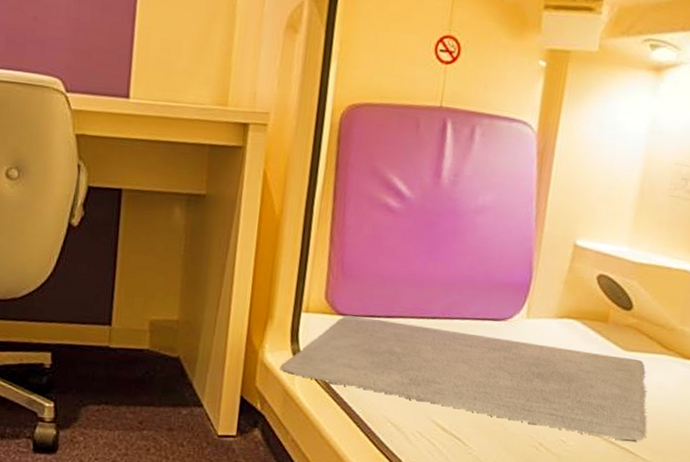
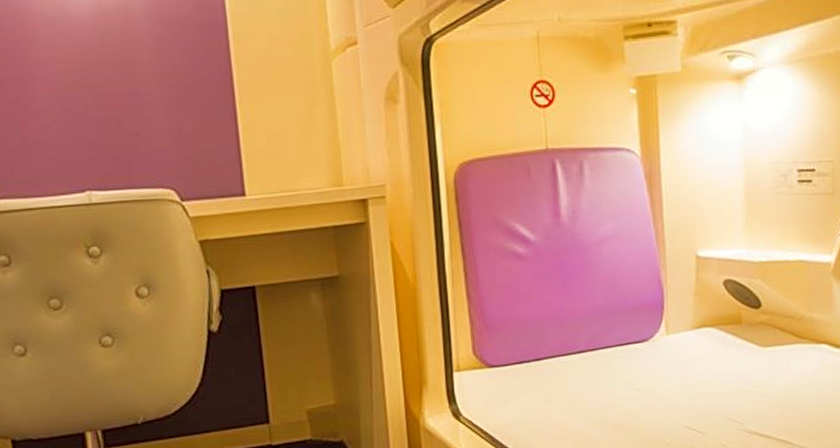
bath mat: present [280,315,648,443] -> none [443,353,799,436]

